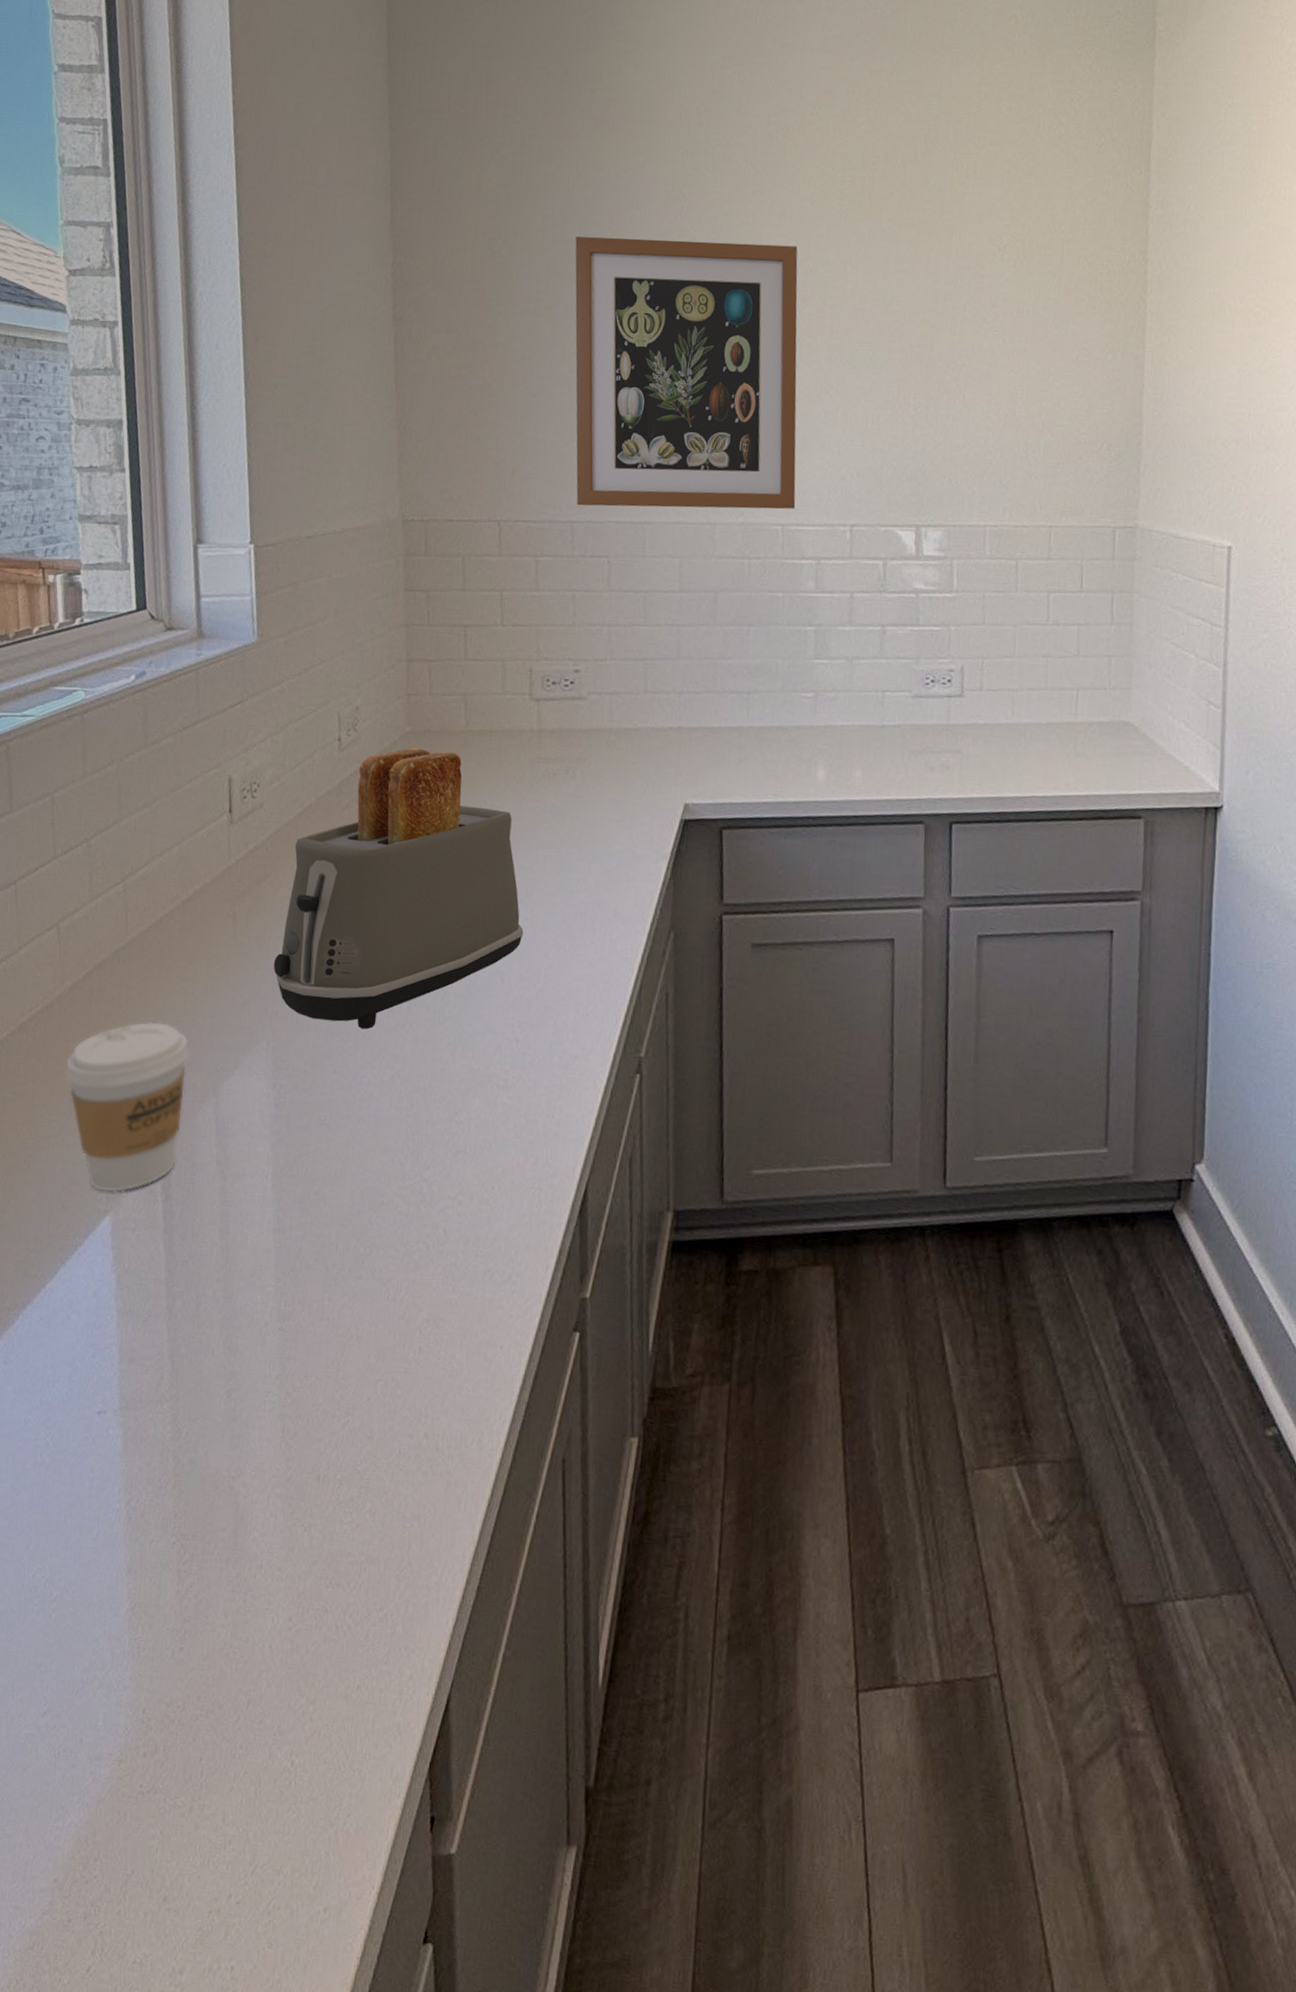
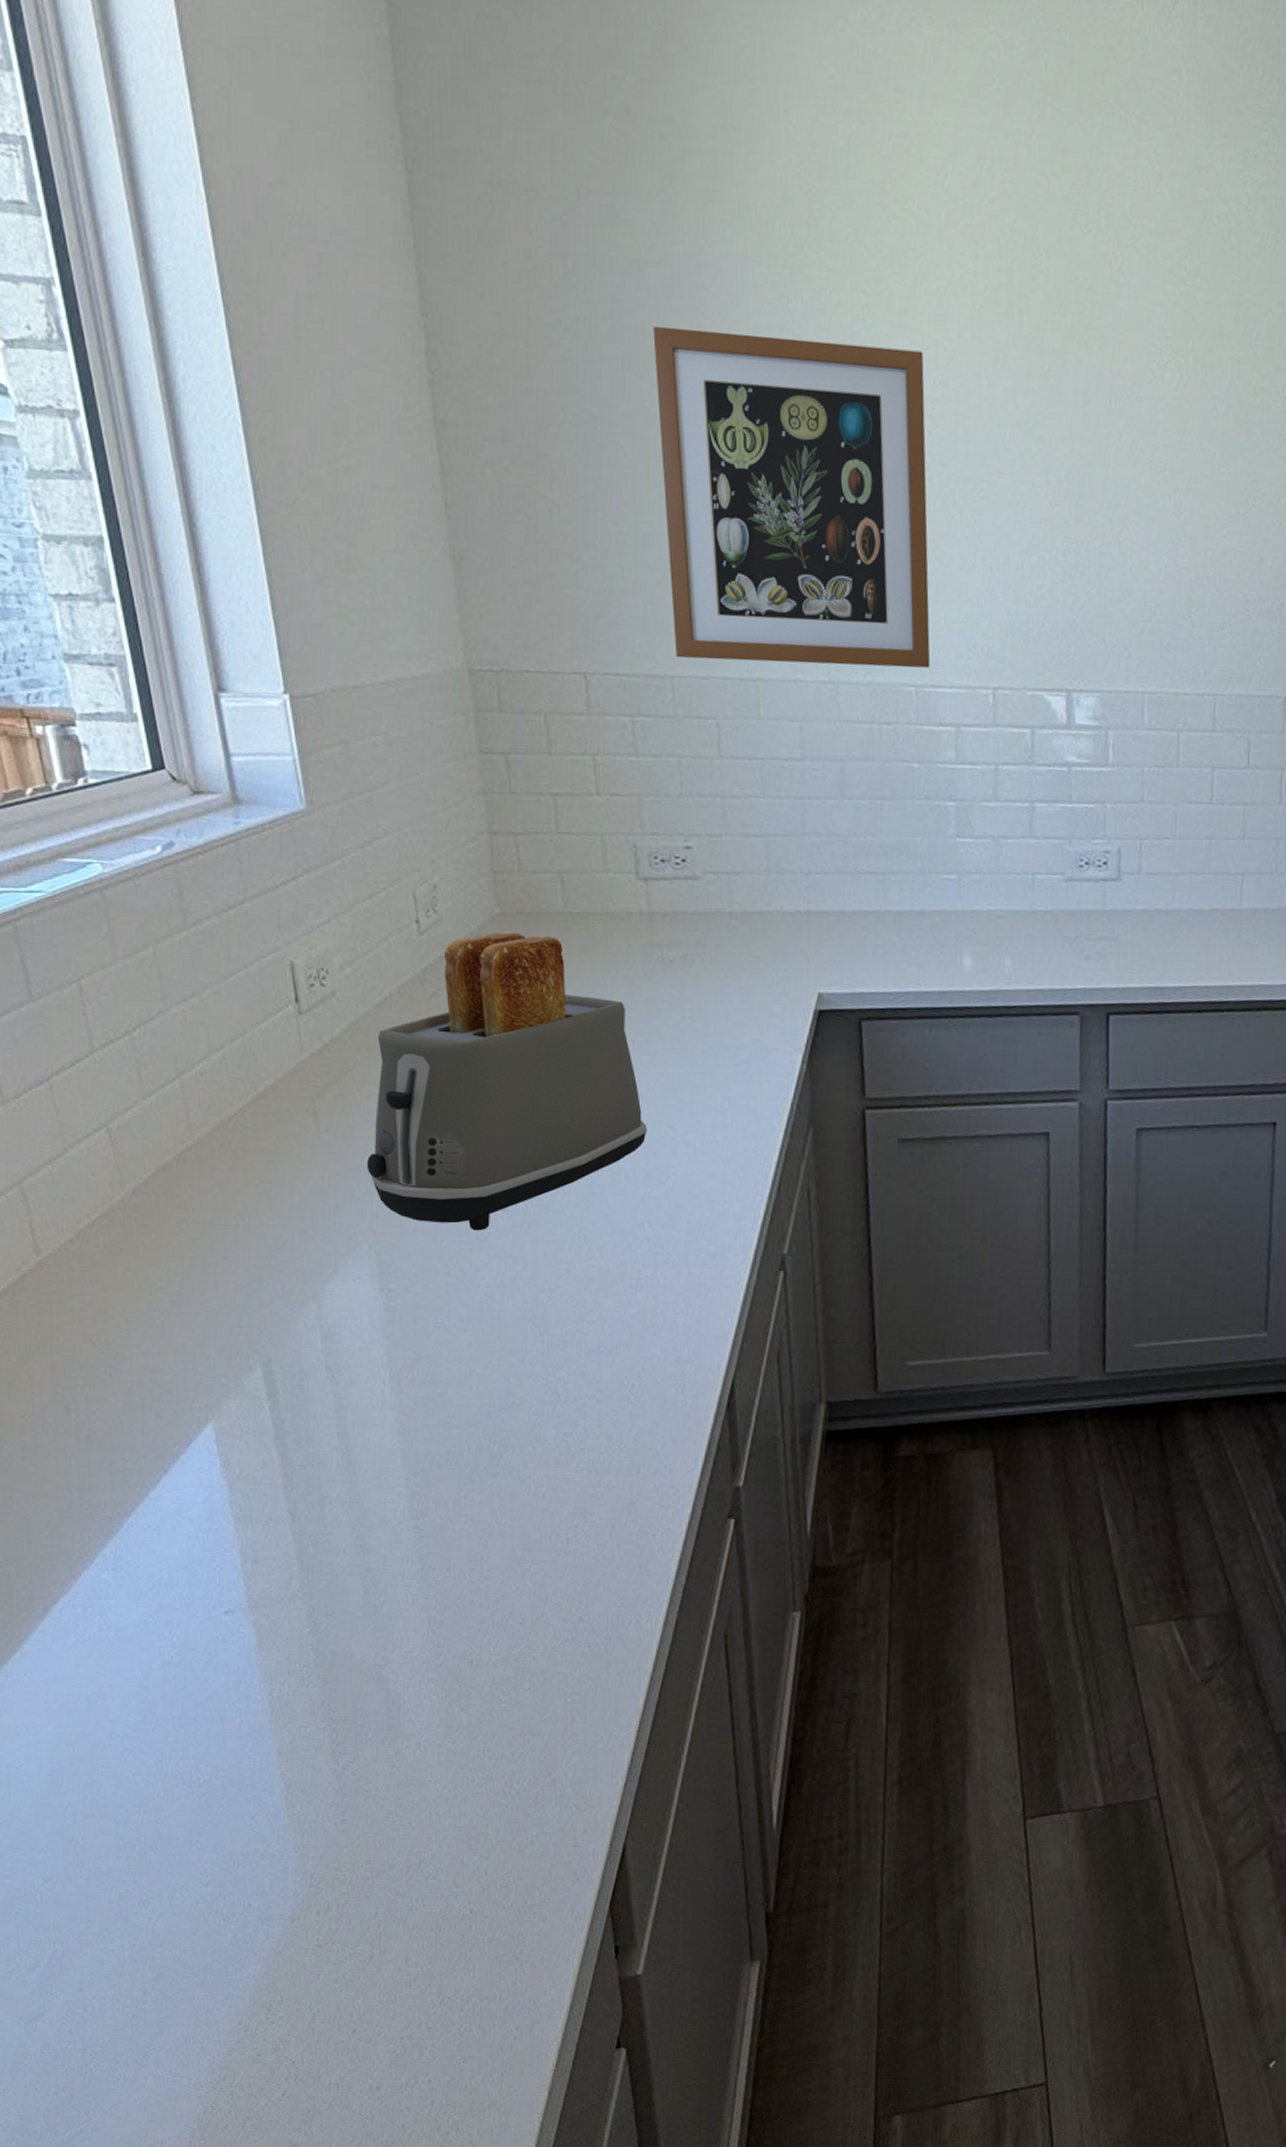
coffee cup: present [65,1021,190,1192] -> none [140,1226,282,1400]

